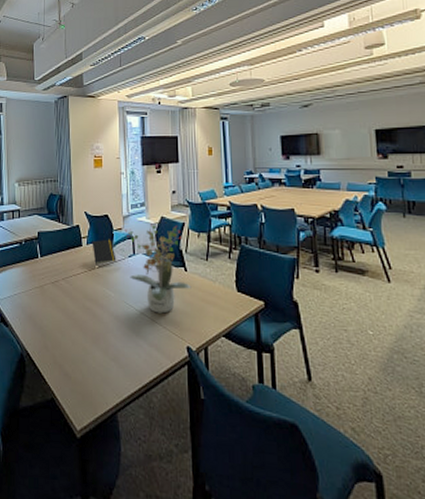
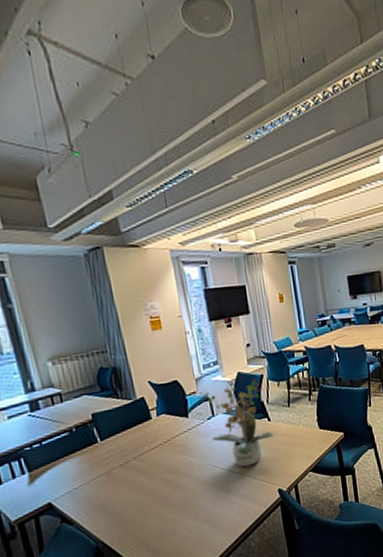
notepad: present [92,239,116,266] -> none [162,405,195,436]

